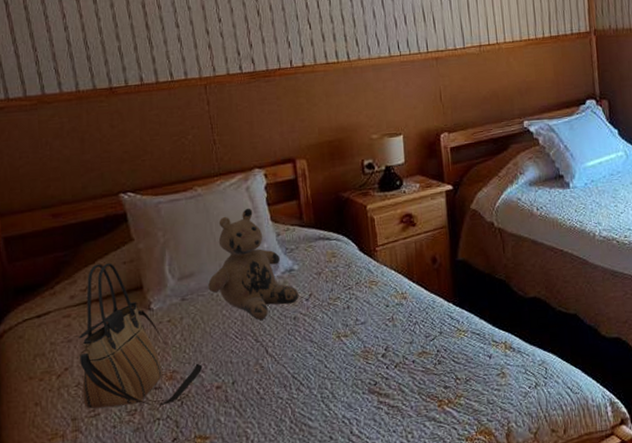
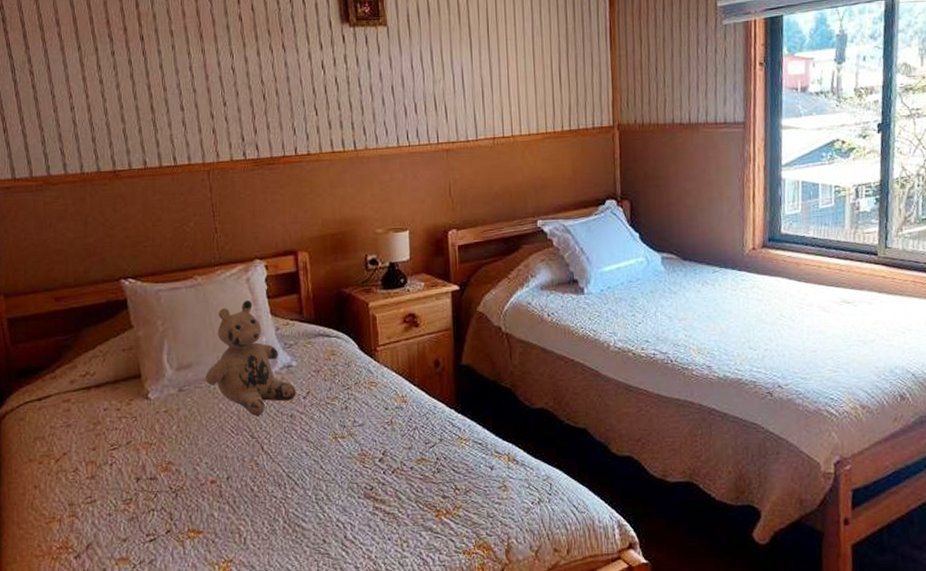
tote bag: present [78,263,202,409] -> none [77,349,197,496]

